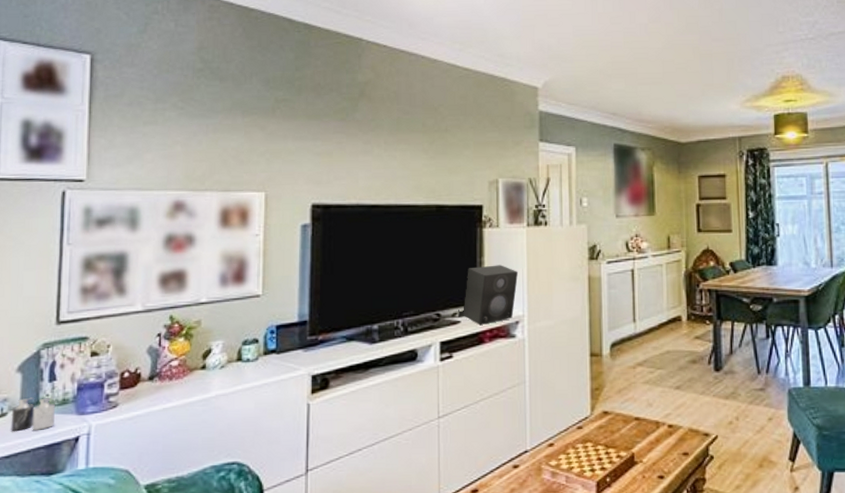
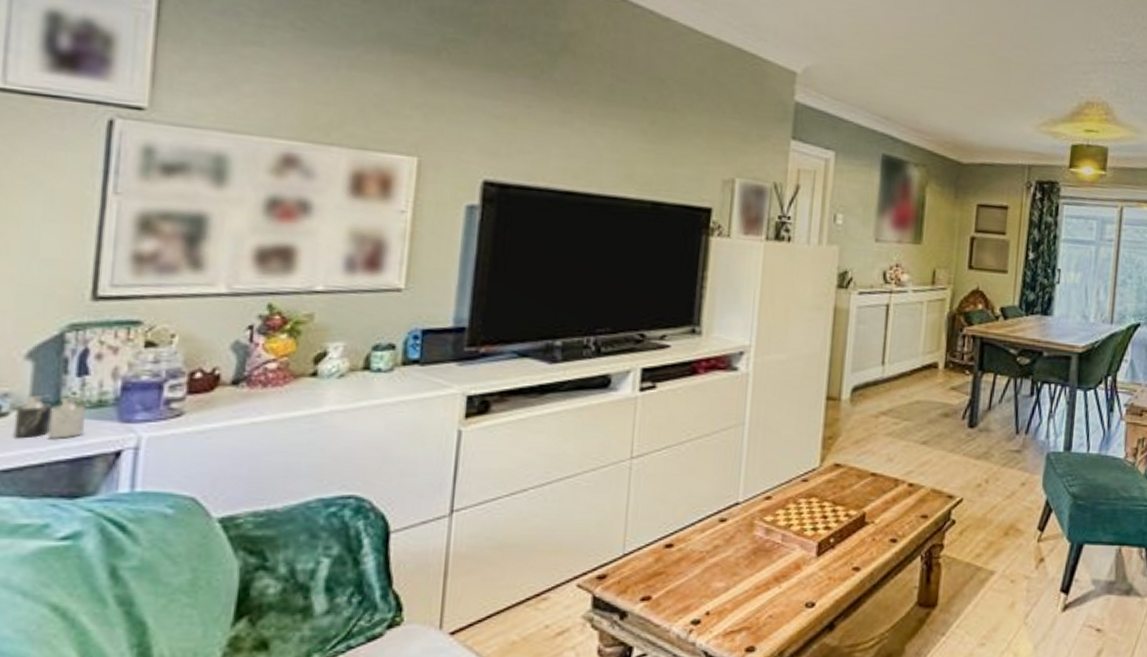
speaker: present [457,265,518,325] -> none [667,282,748,352]

